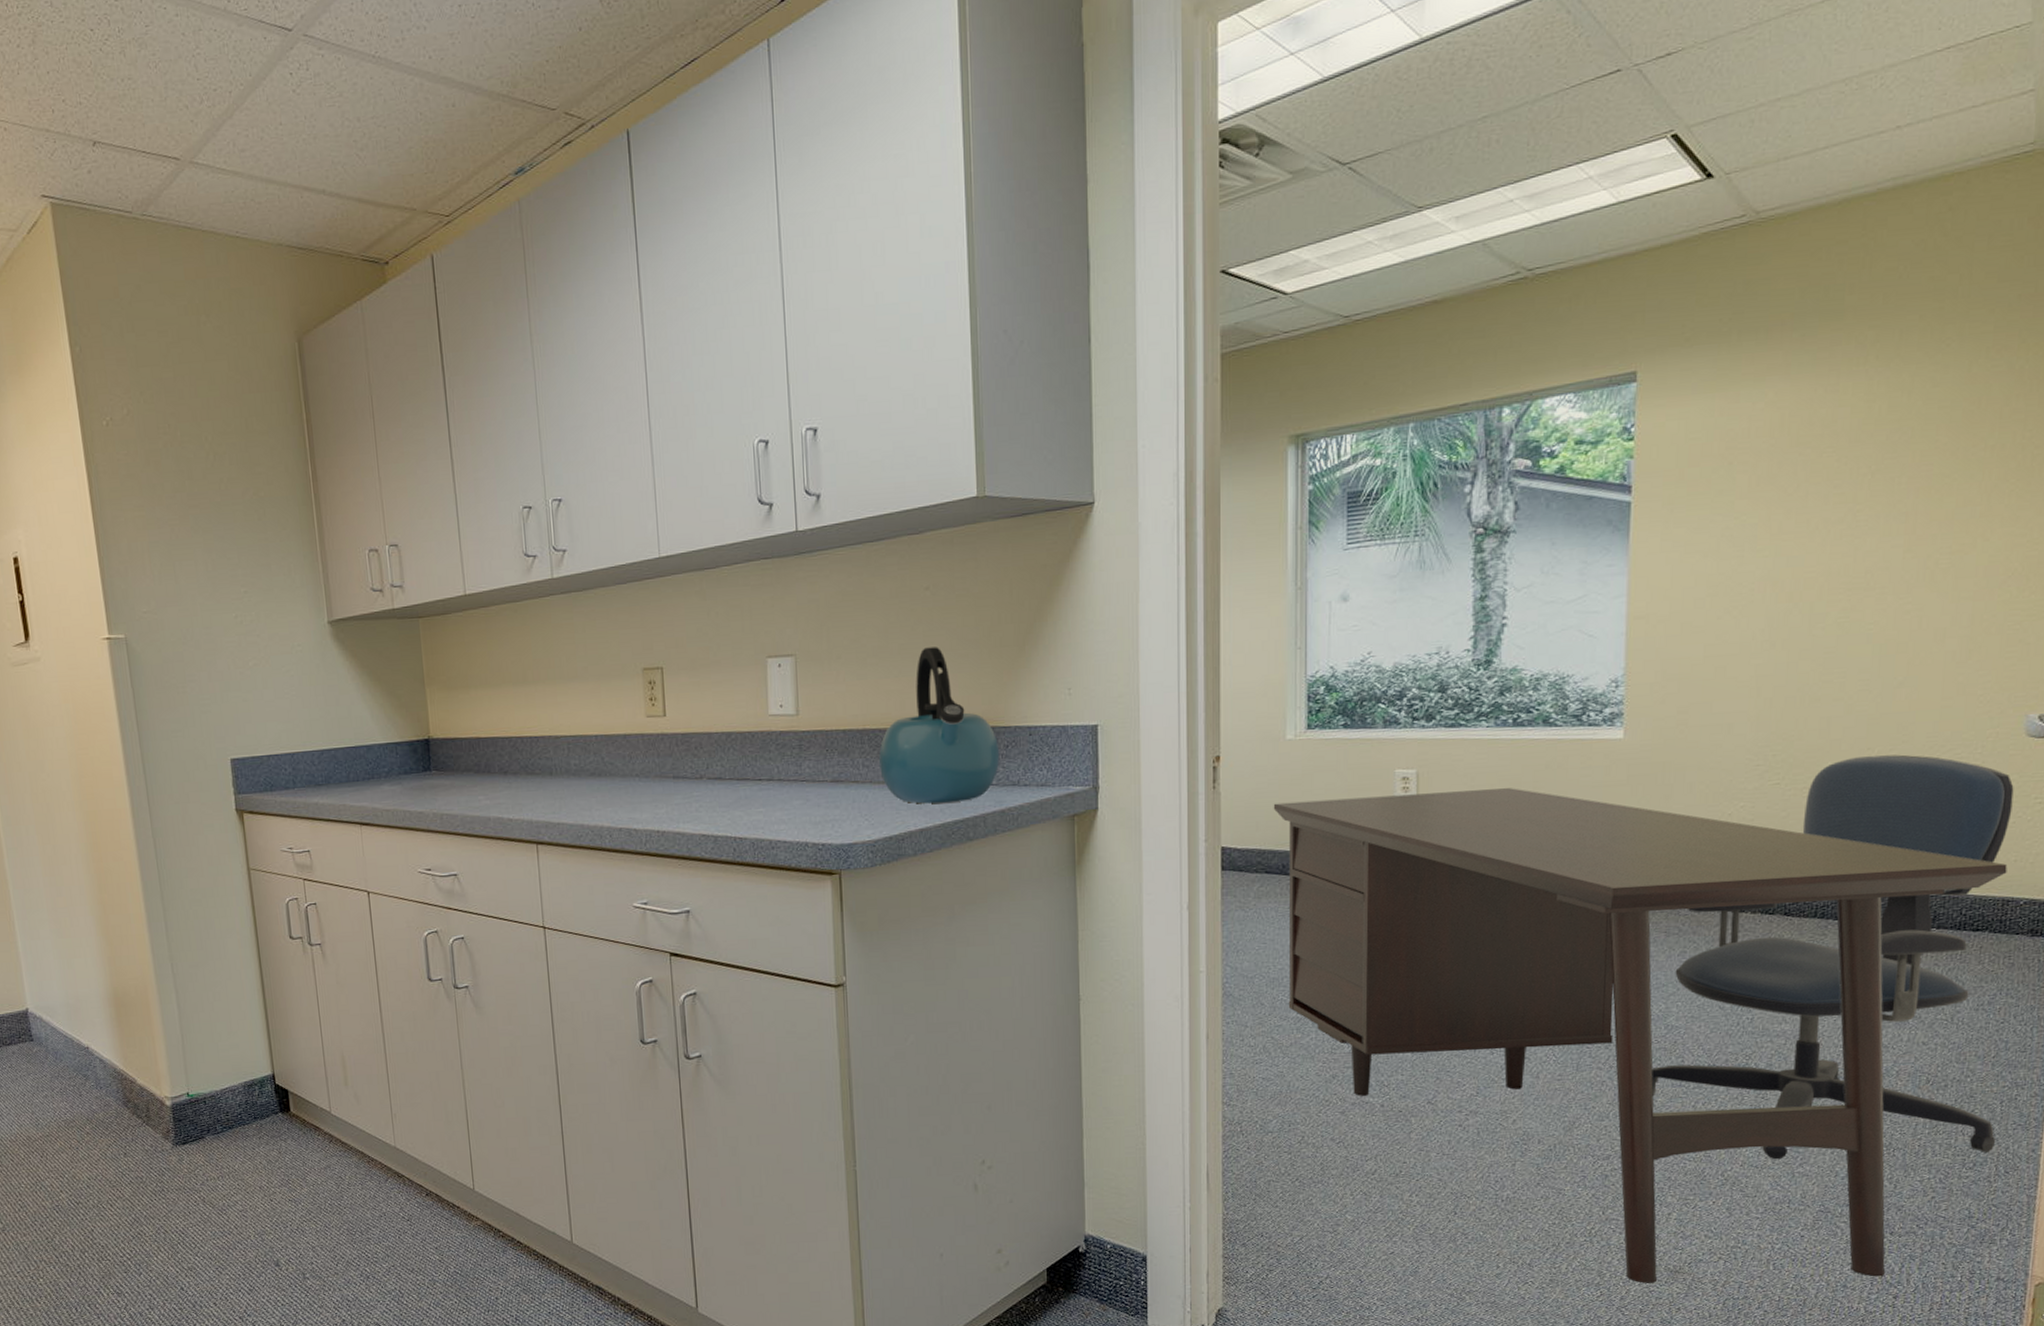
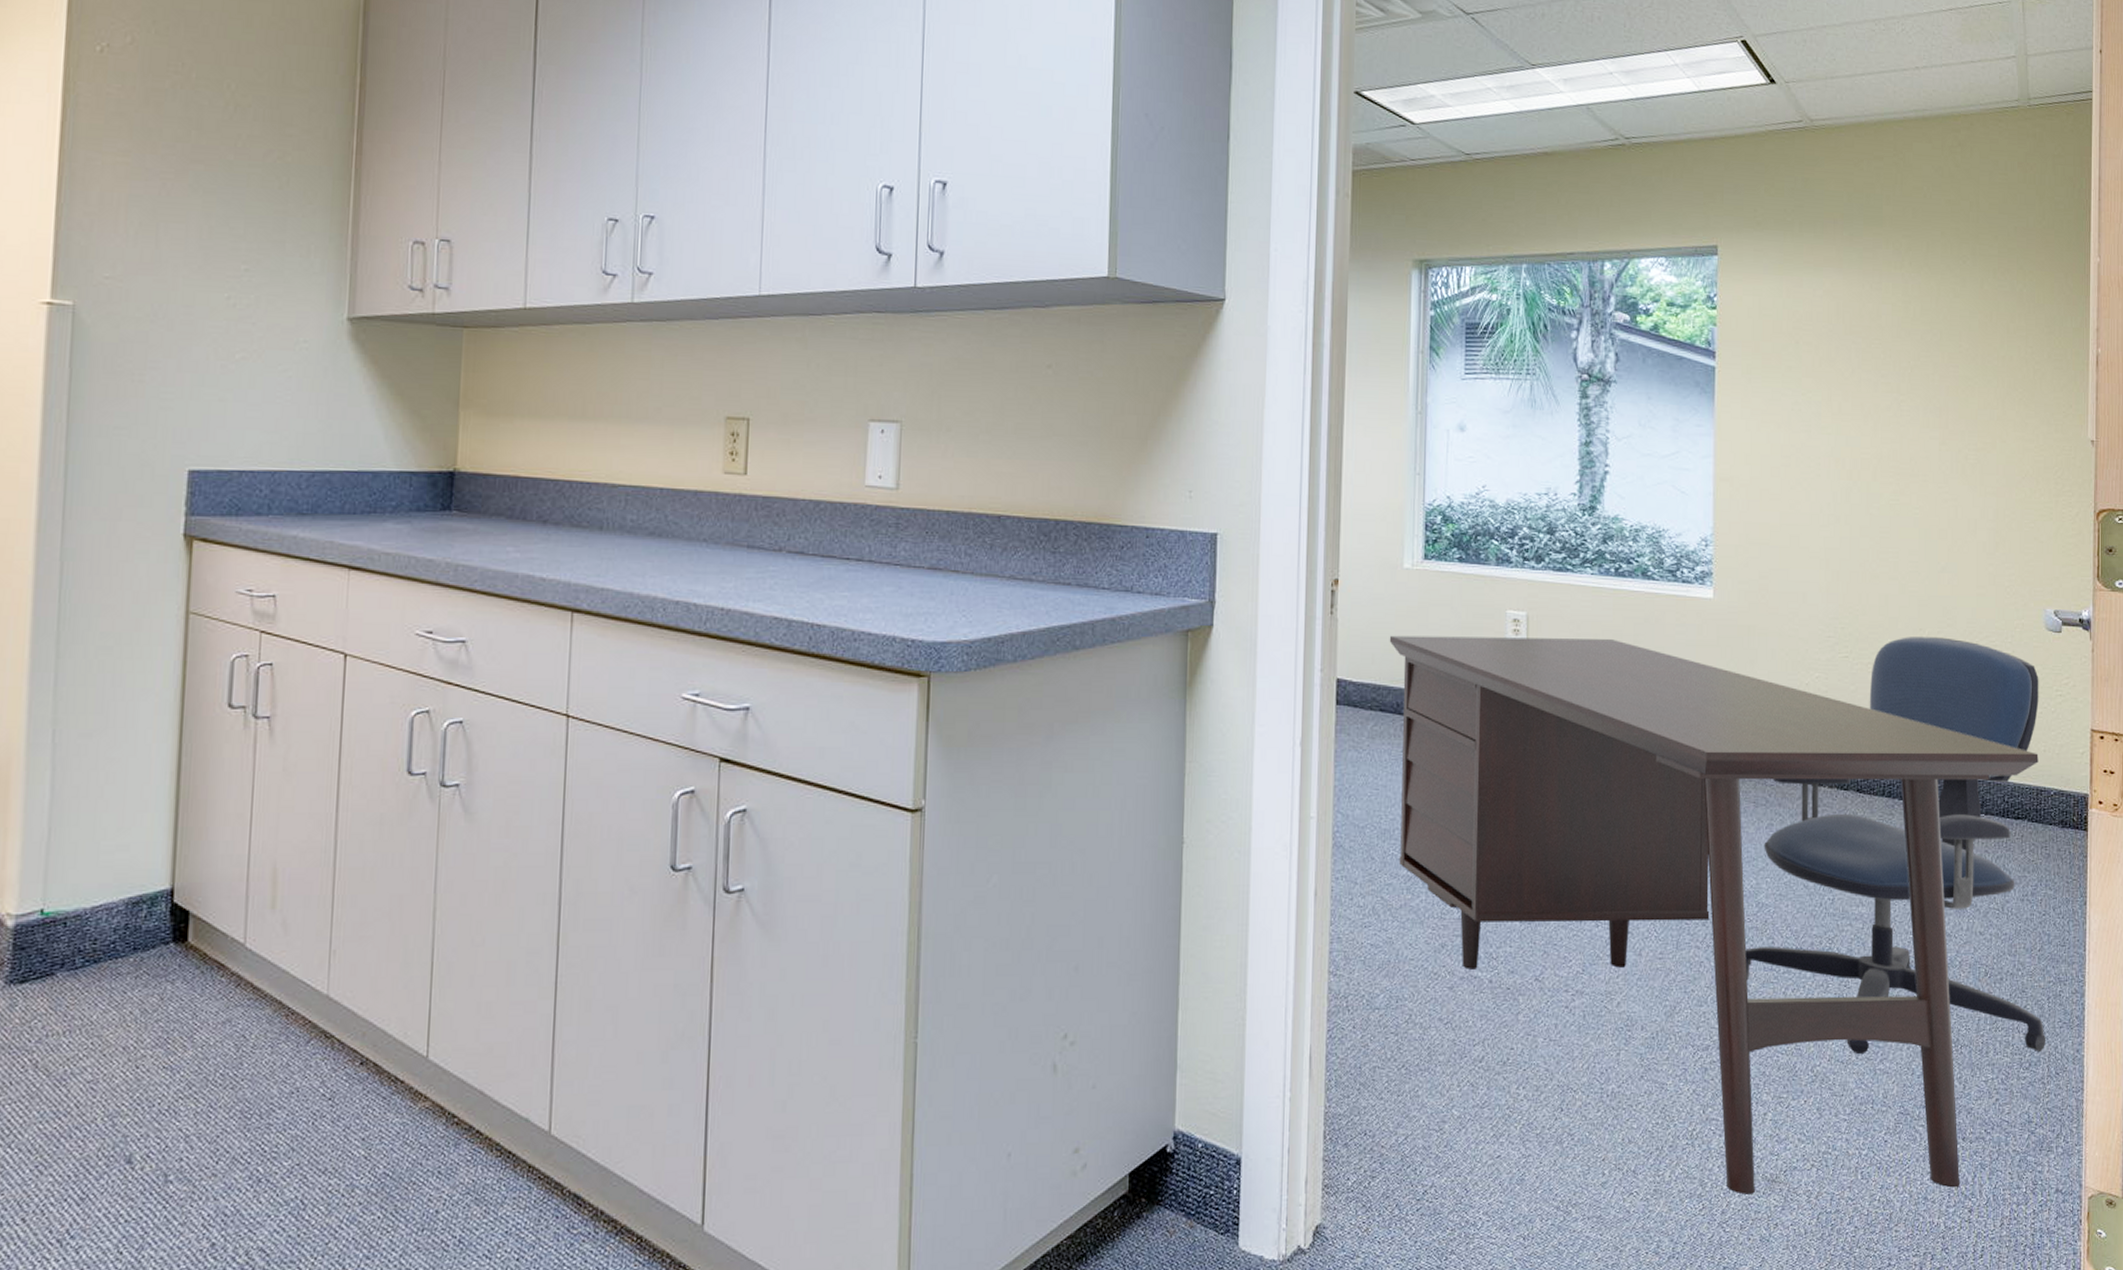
kettle: present [879,647,1000,804] -> none [983,430,1114,604]

